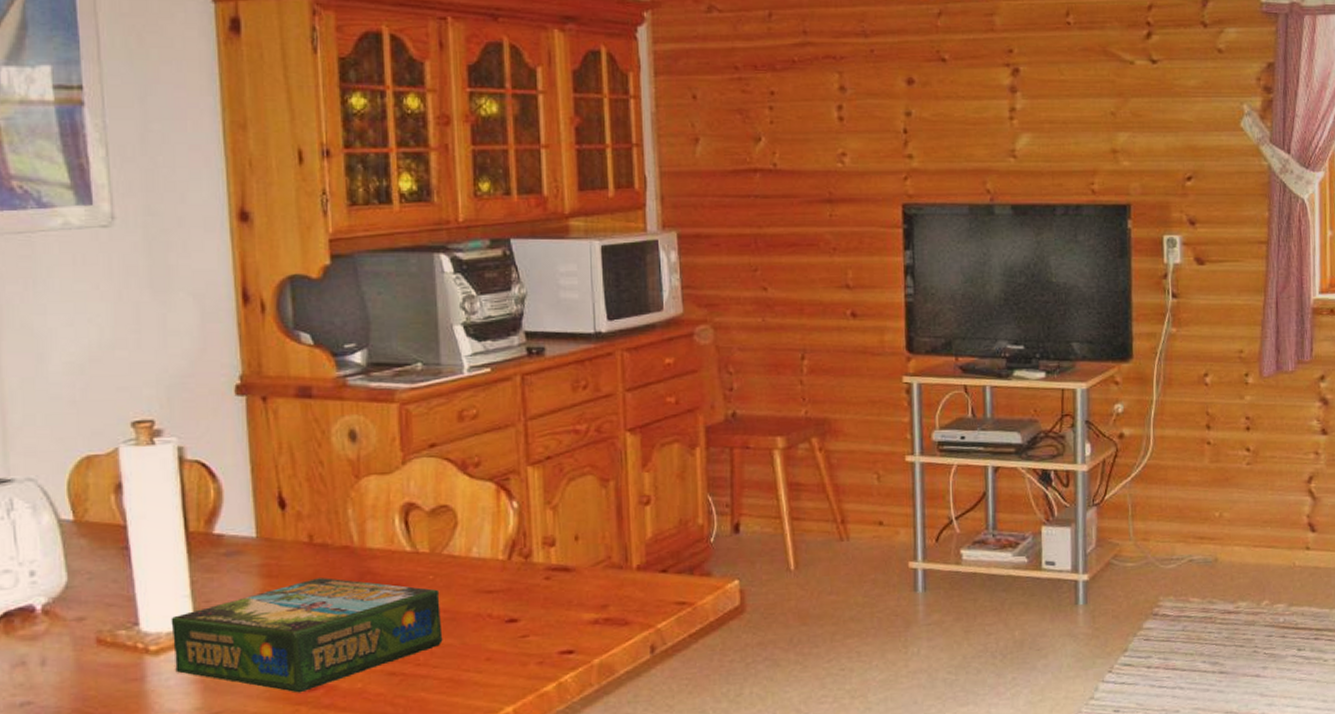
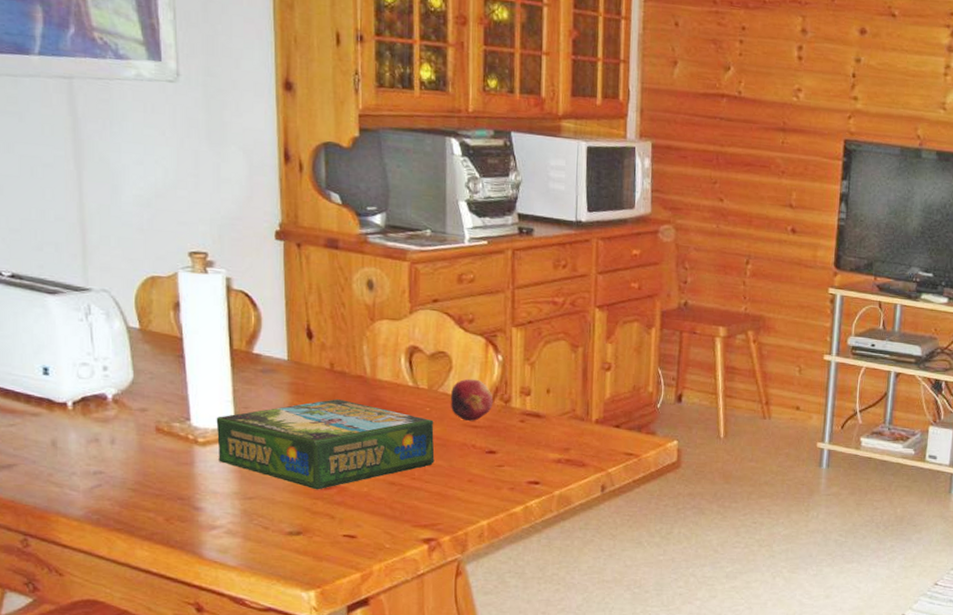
fruit: none [457,533,511,586] -> present [450,378,494,422]

